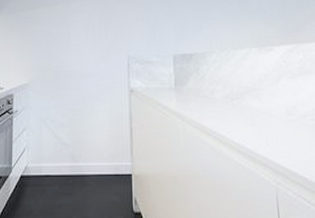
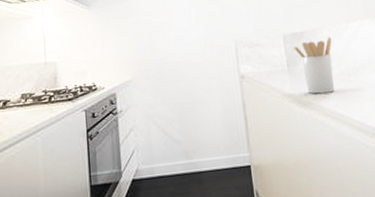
utensil holder: none [182,60,219,114] -> present [293,36,335,94]

